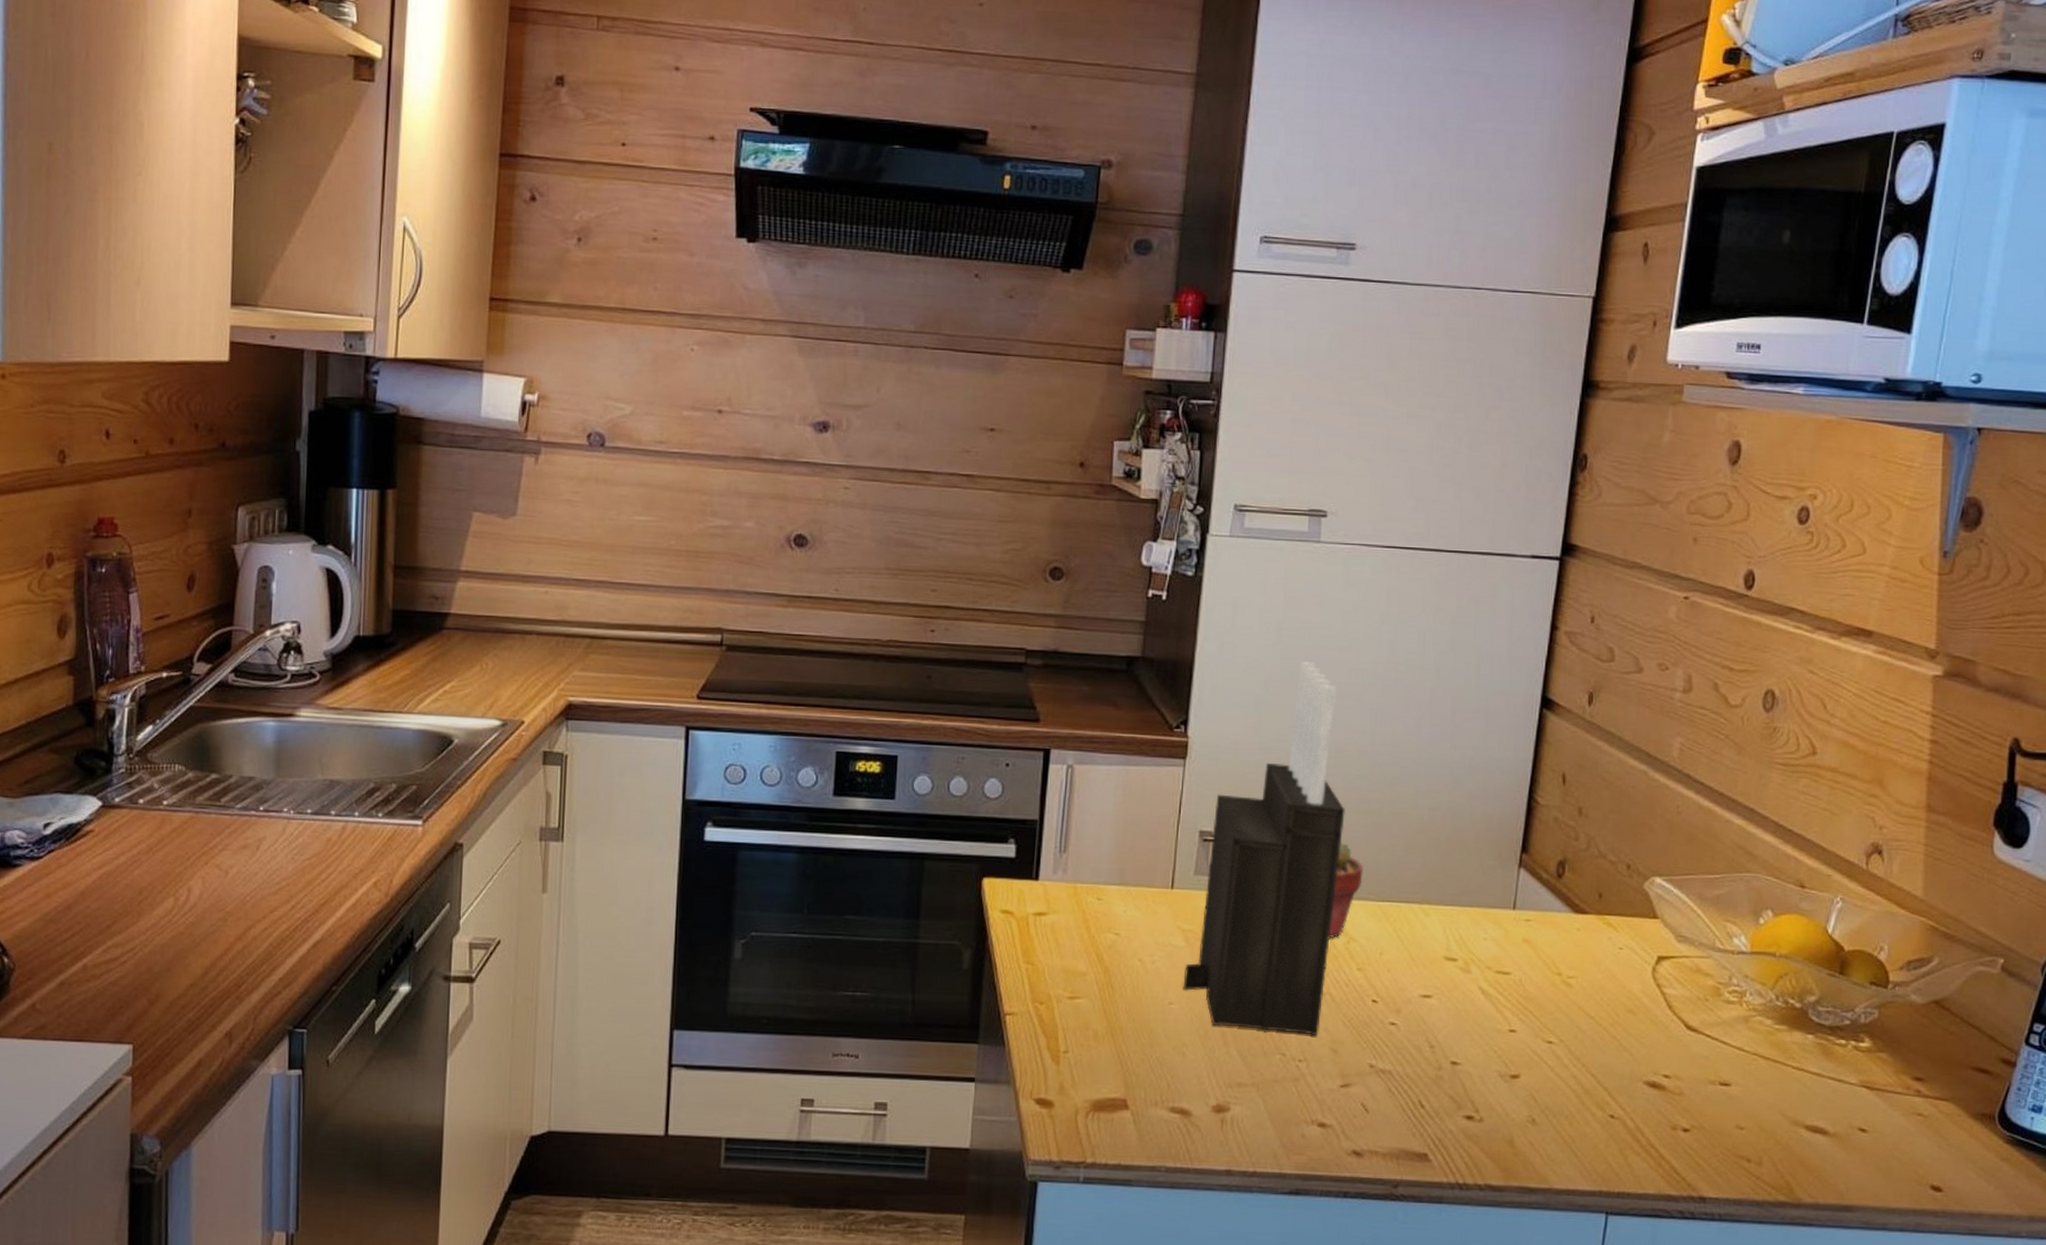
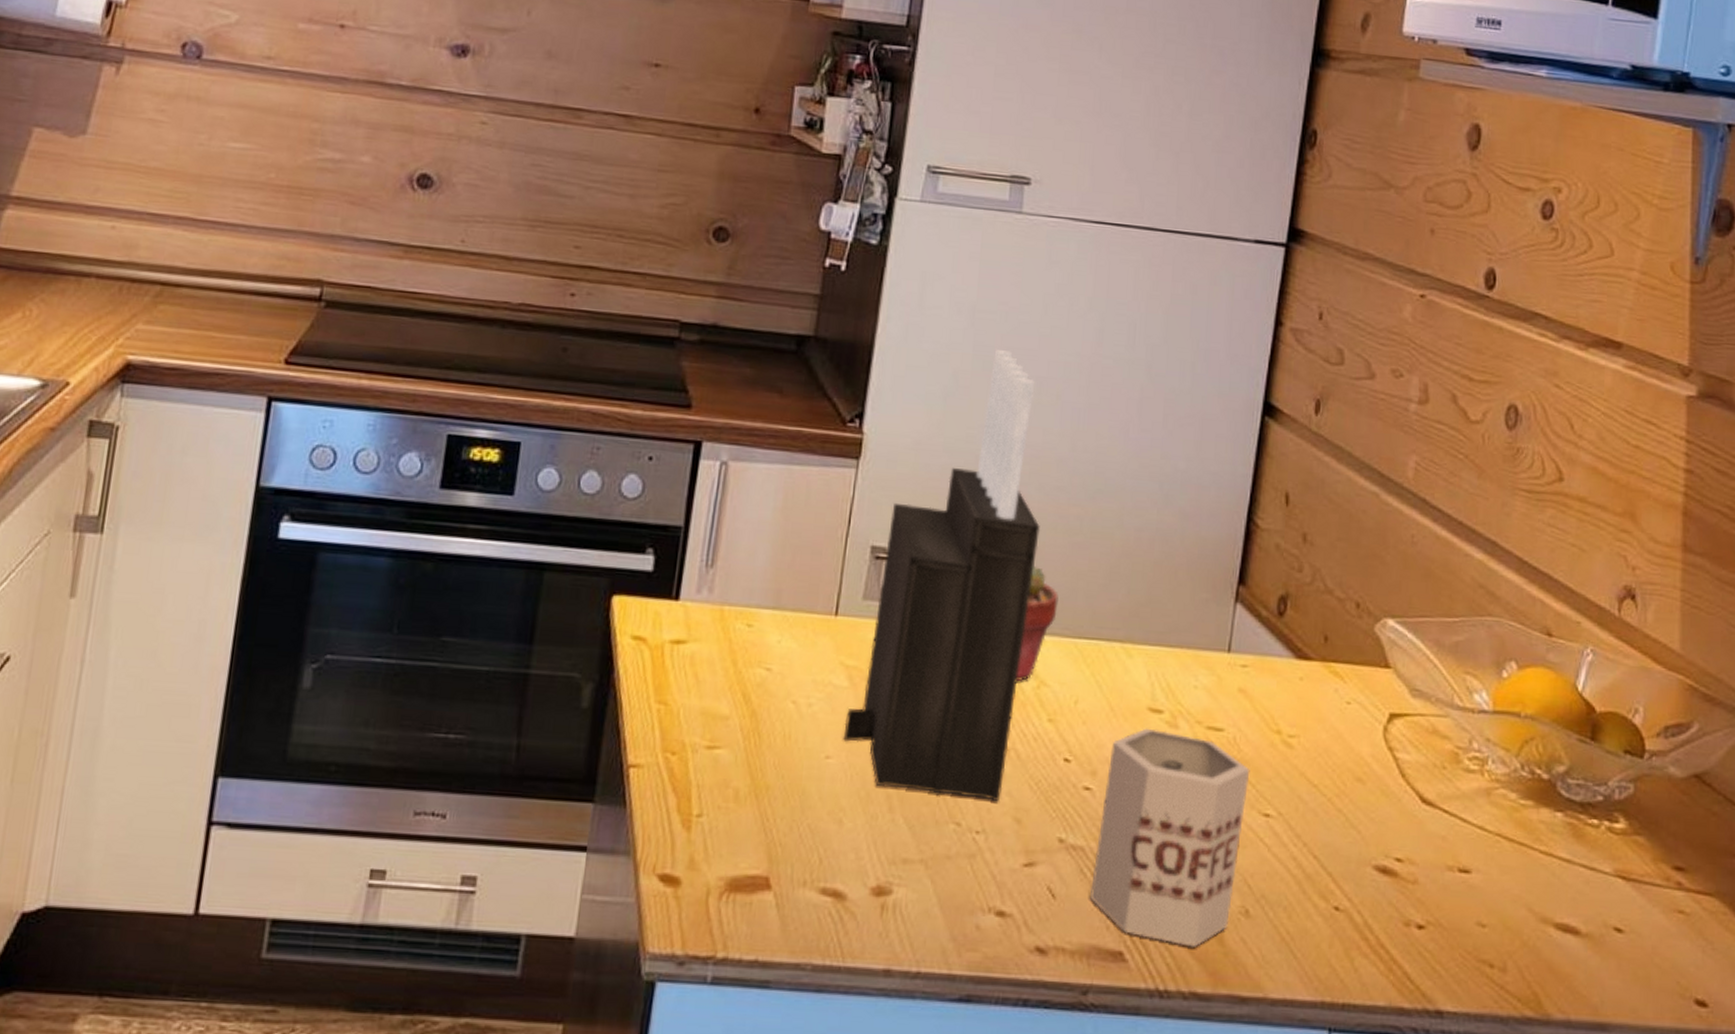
mug: none [1398,973,1535,1149] -> present [1090,728,1250,947]

